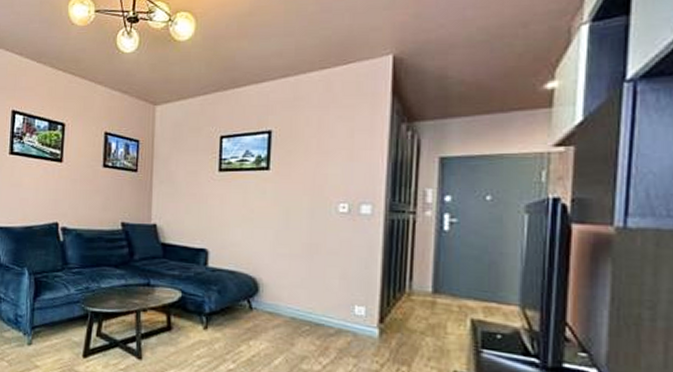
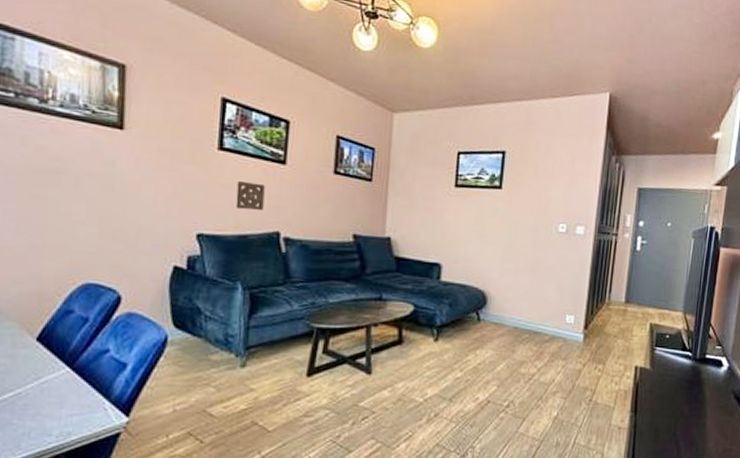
wall ornament: none [23,180,46,204] -> present [235,181,265,210]

